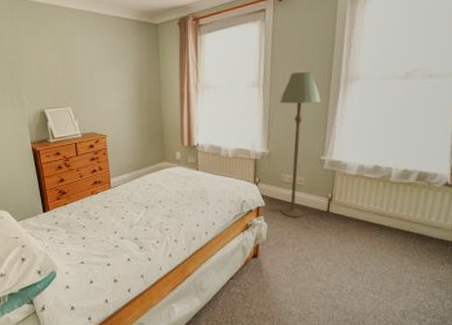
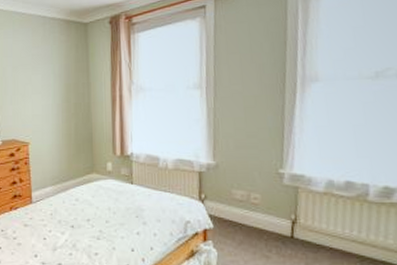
floor lamp: present [280,72,321,218] -> none [226,72,275,244]

